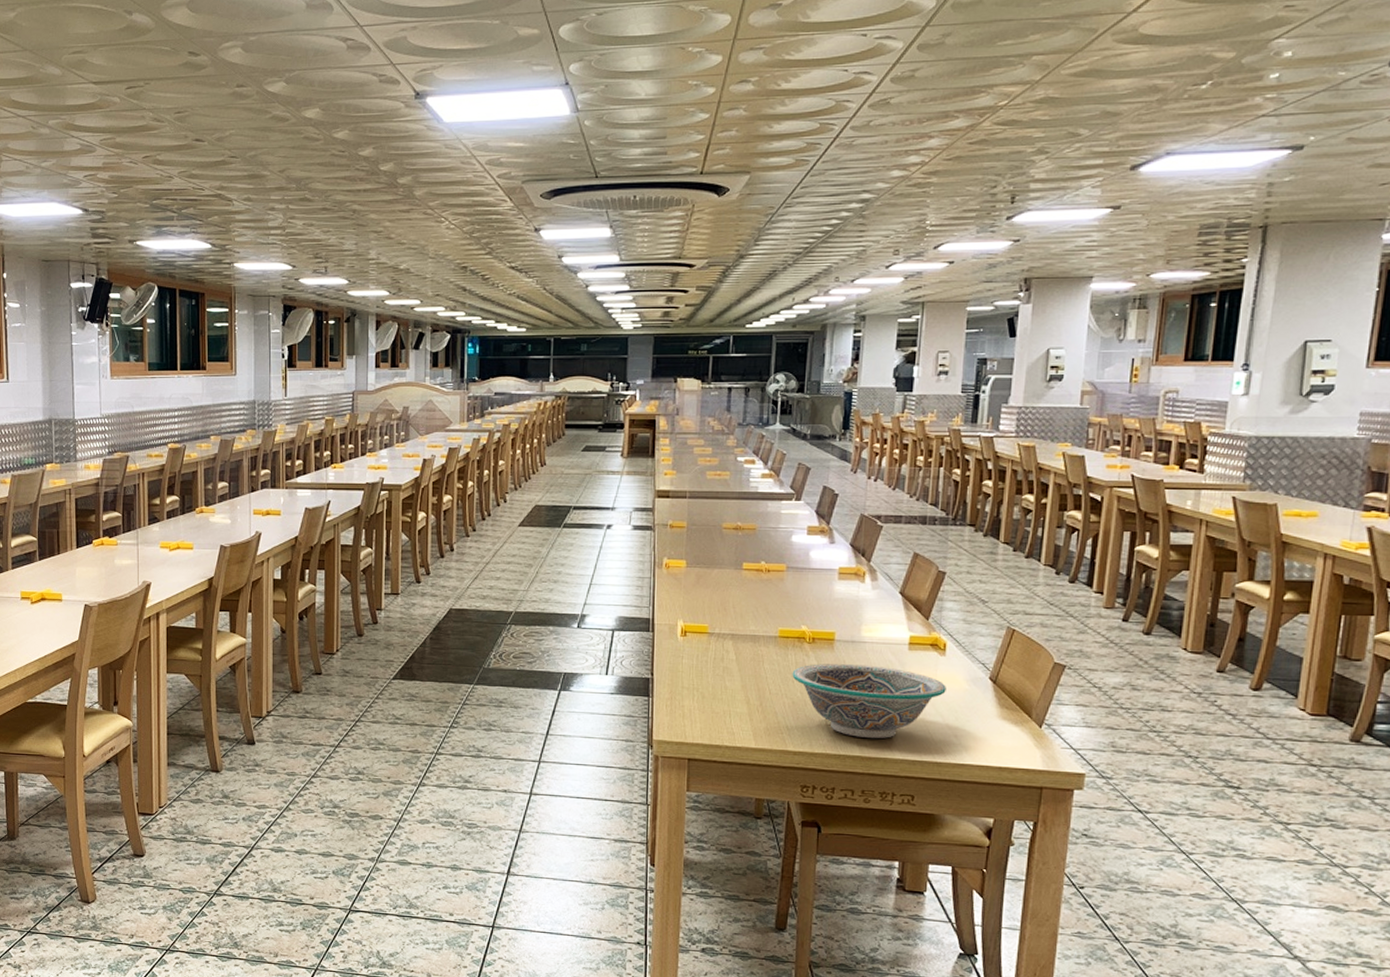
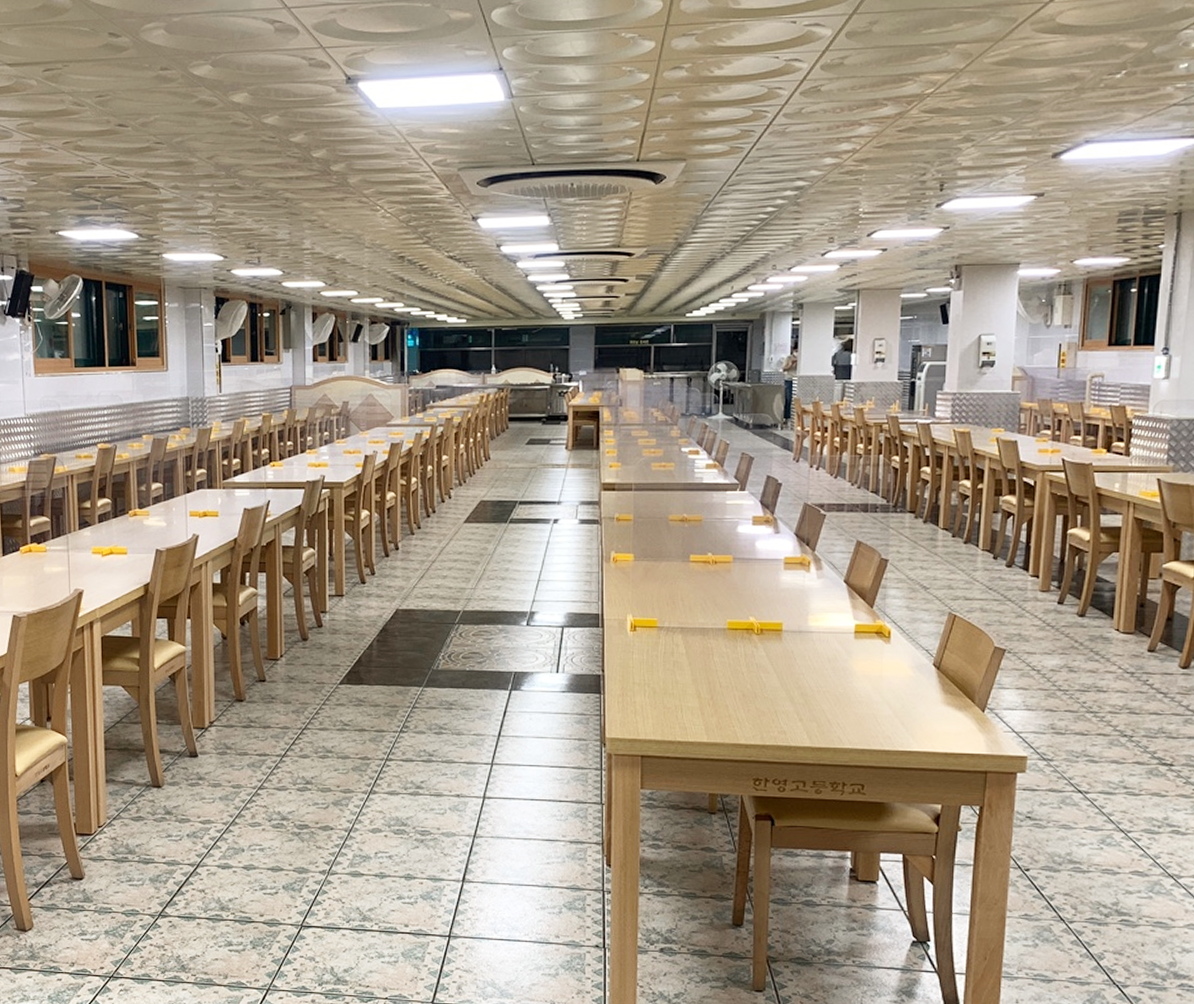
bowl: present [792,664,946,738] -> none [741,655,892,728]

